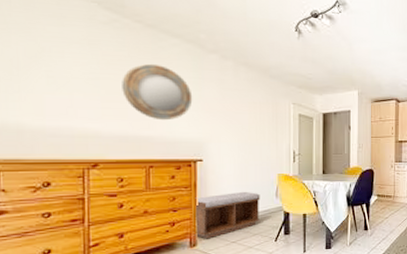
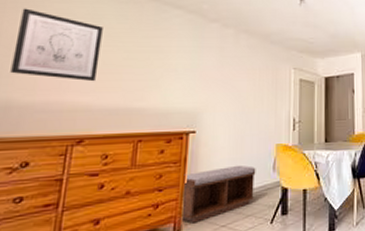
wall art: none [14,30,102,109] -> present [10,8,103,82]
home mirror: present [122,63,193,121] -> none [119,34,191,91]

